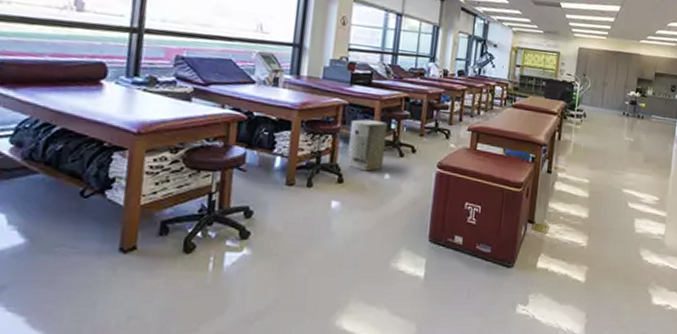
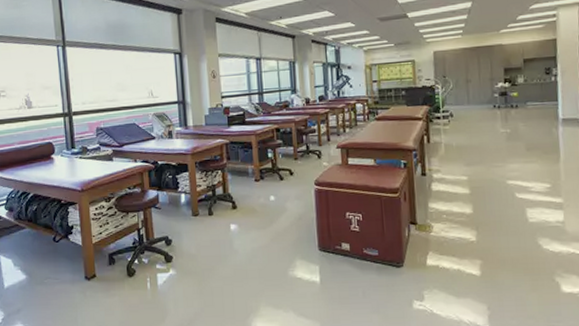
air purifier: present [347,119,388,172] -> none [234,152,268,197]

